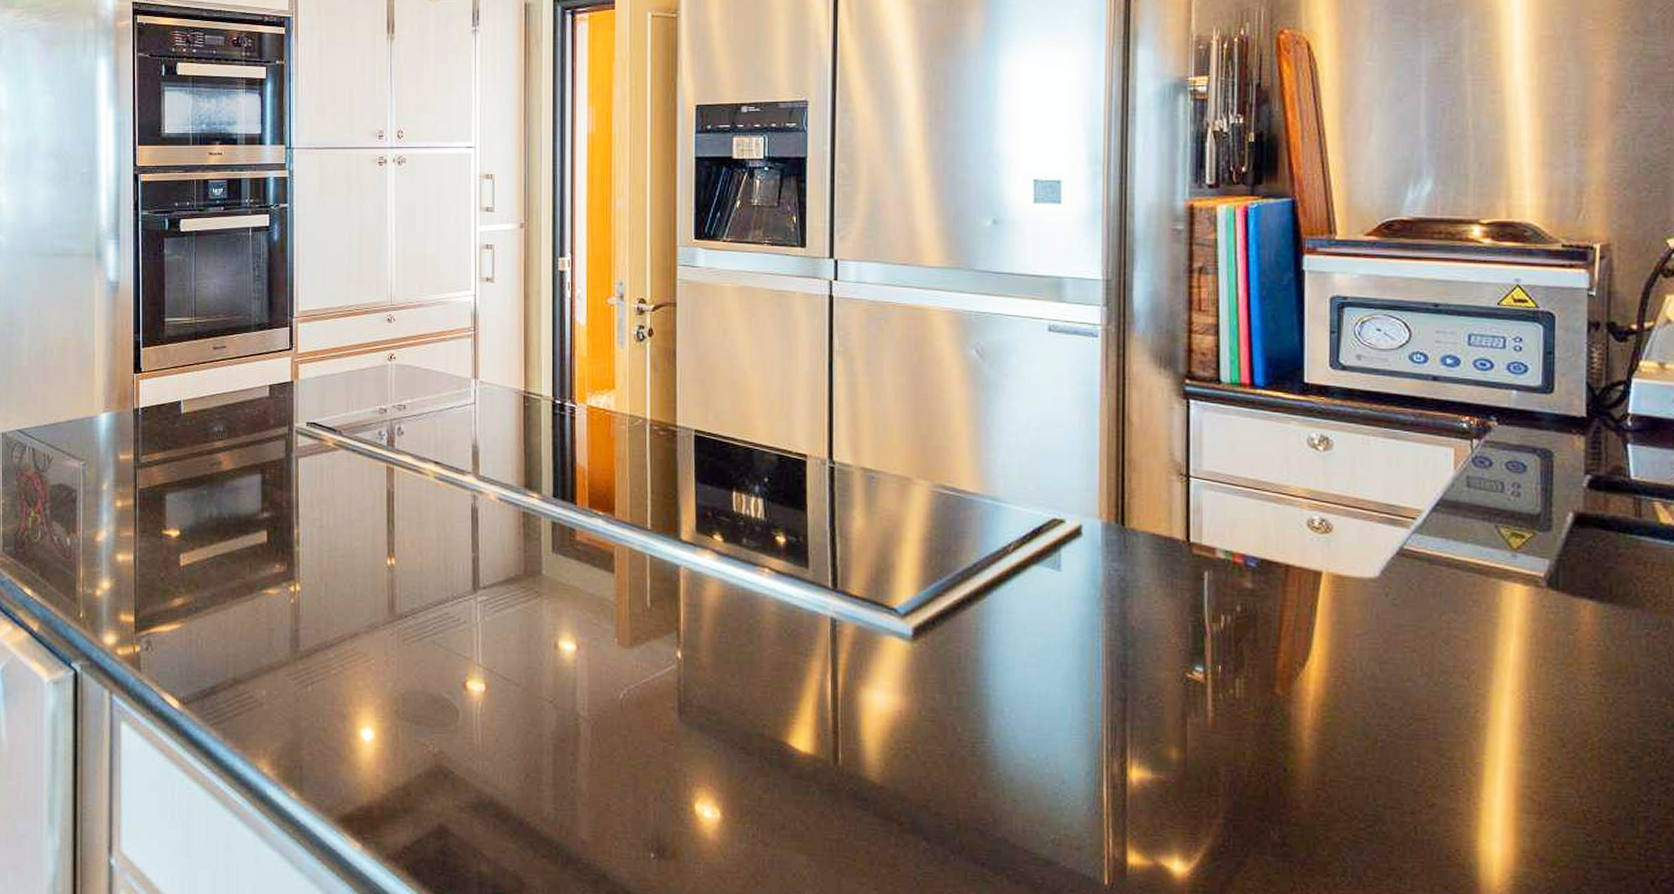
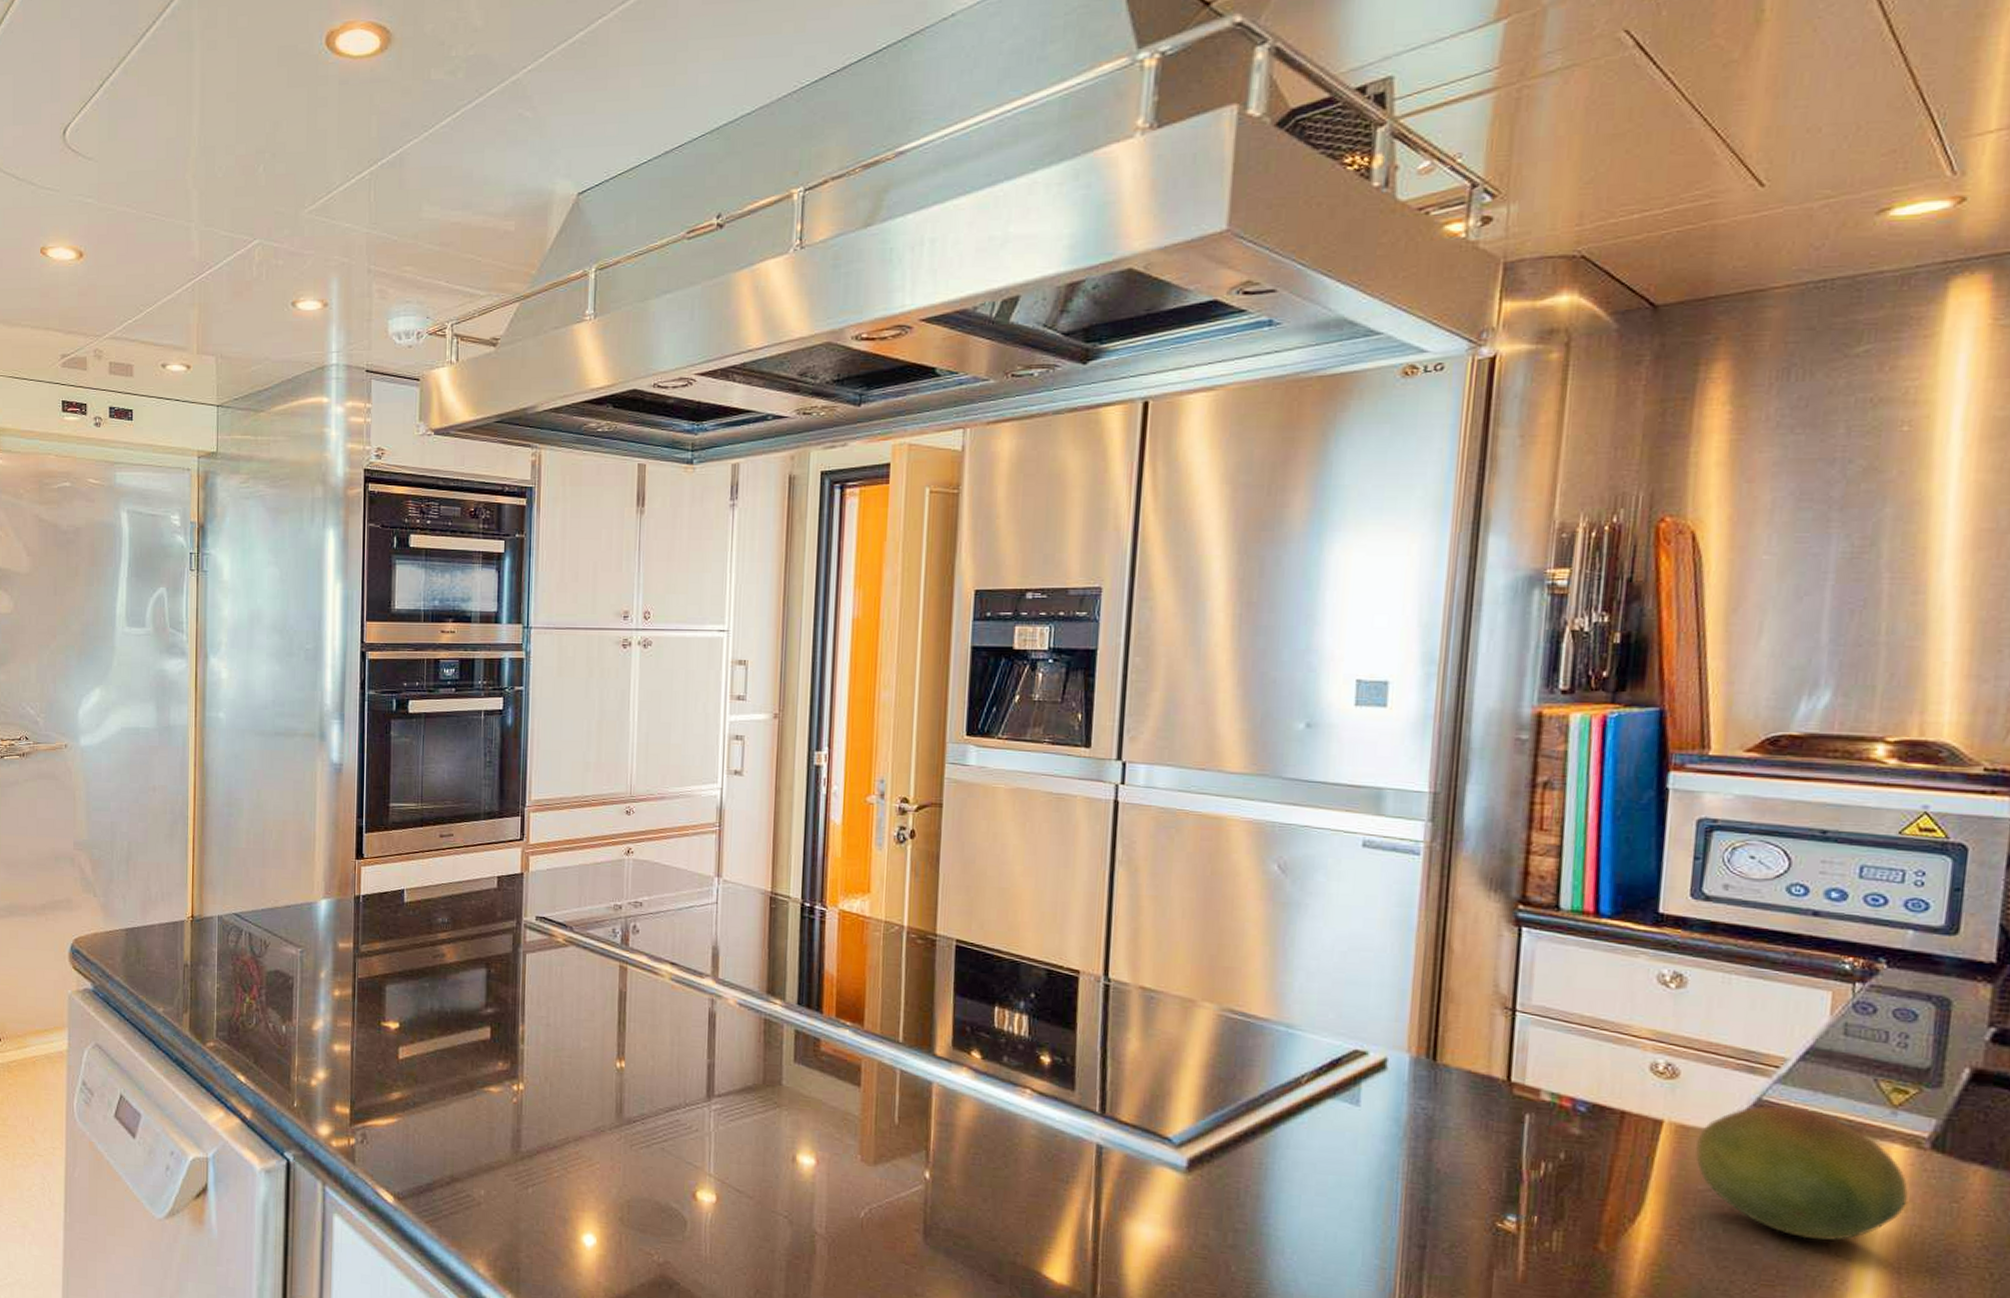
fruit: none [1350,554,1533,675] -> present [1695,1105,1909,1241]

